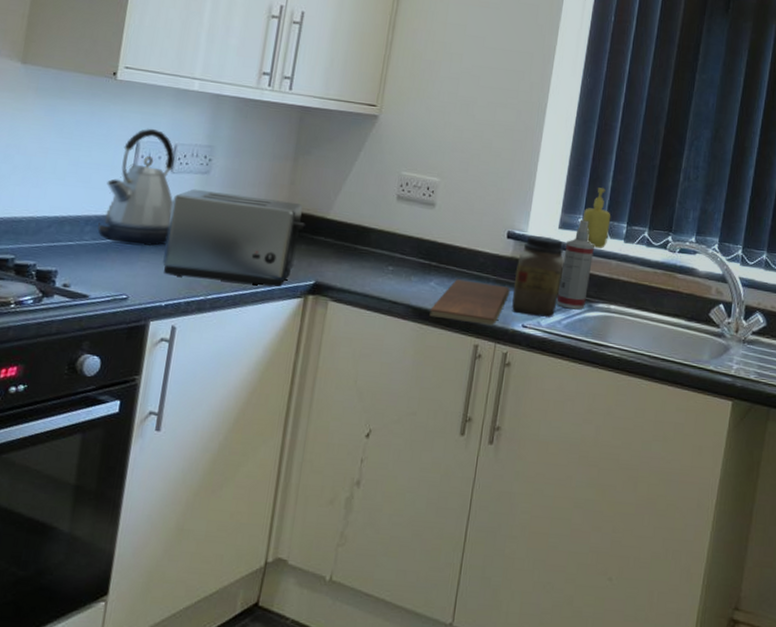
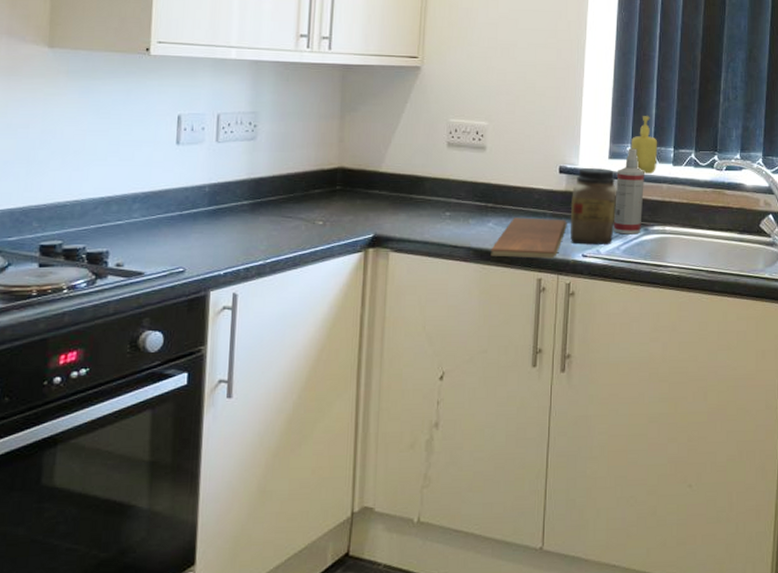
kettle: present [97,128,175,247] -> none [146,100,222,218]
toaster: present [163,188,305,287] -> none [217,156,358,245]

